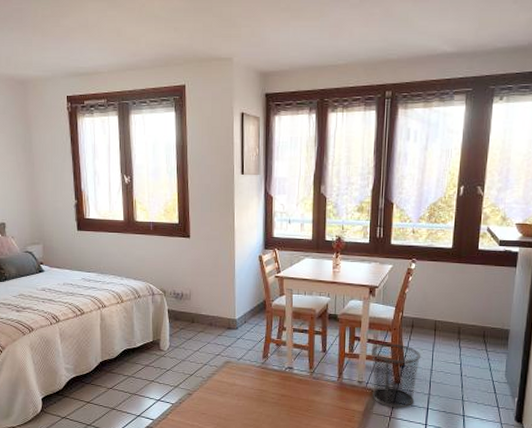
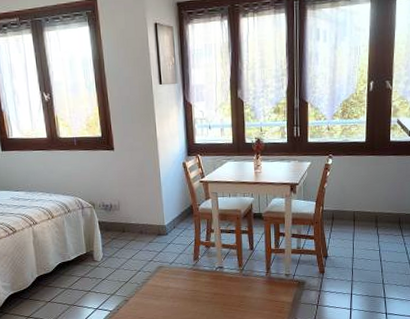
waste bin: present [371,343,421,409] -> none [295,236,343,297]

